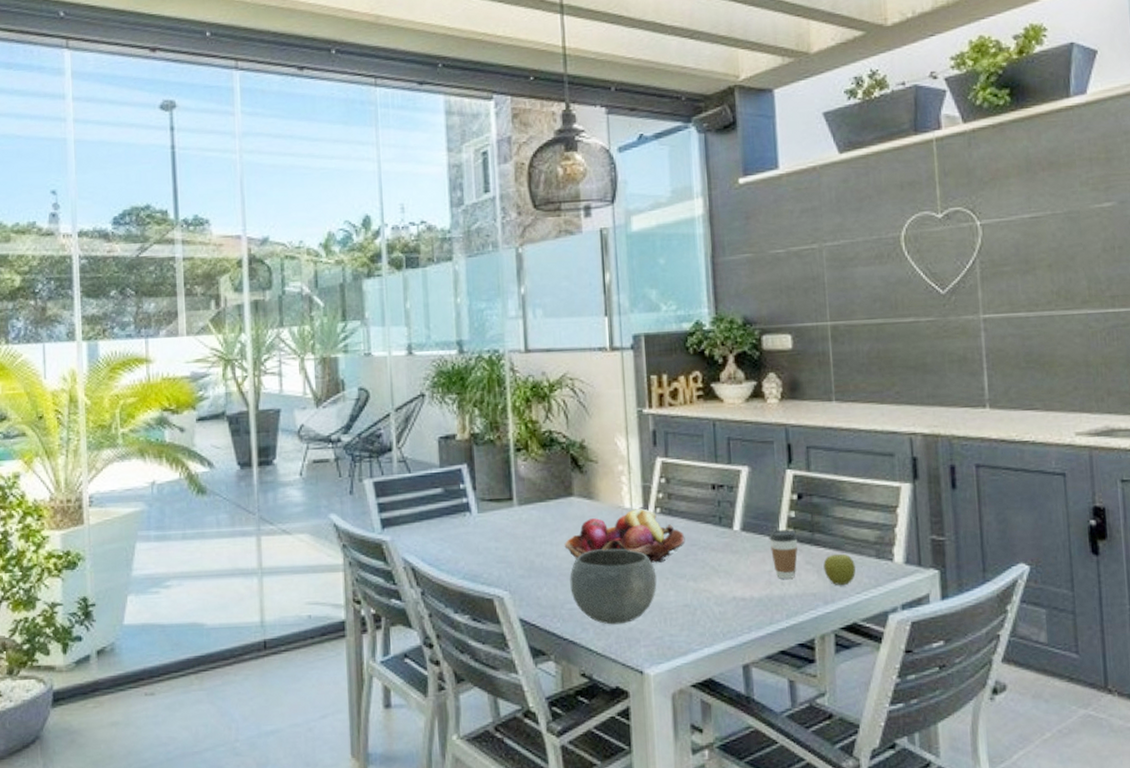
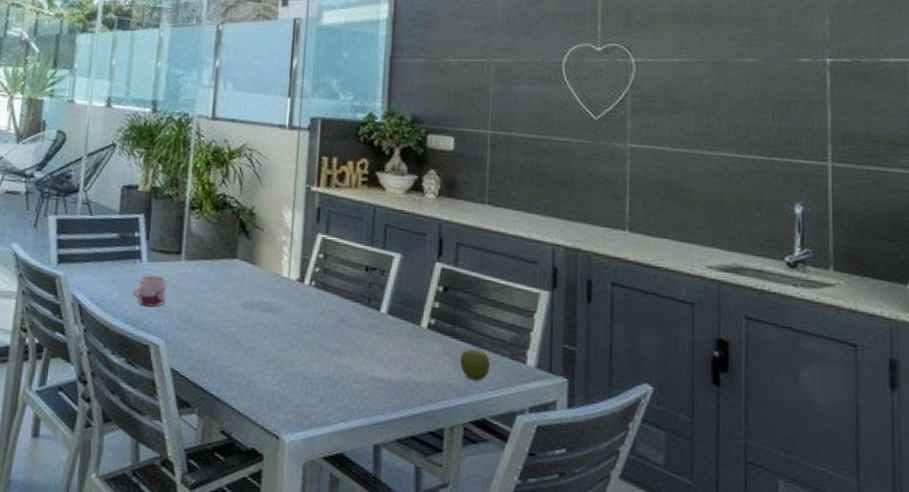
mug: none [466,525,503,559] -> present [132,274,167,307]
fruit basket: present [564,508,686,564] -> none [222,279,335,334]
bowl: present [570,548,657,625] -> none [222,312,304,388]
coffee cup: present [769,529,798,579] -> none [412,318,439,367]

